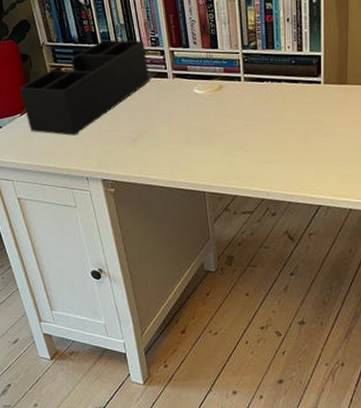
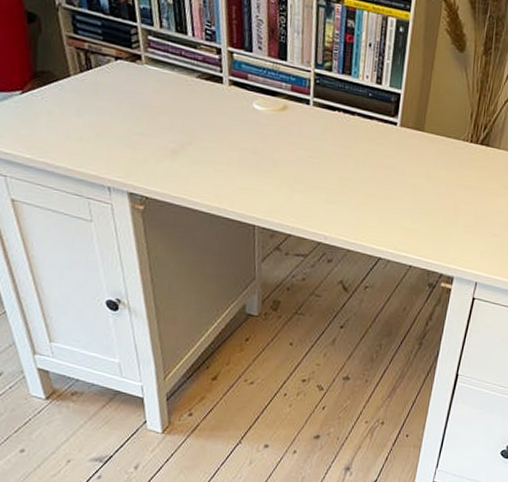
desk organizer: present [19,39,150,136] -> none [21,18,201,133]

